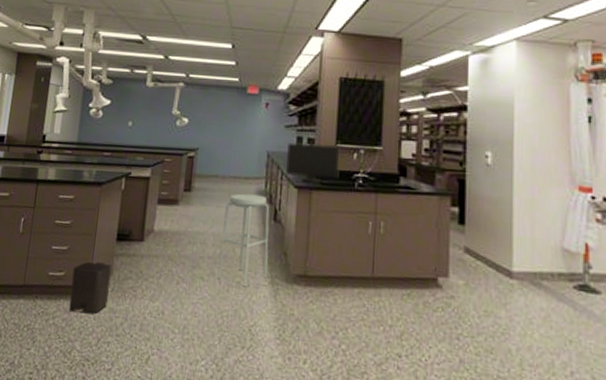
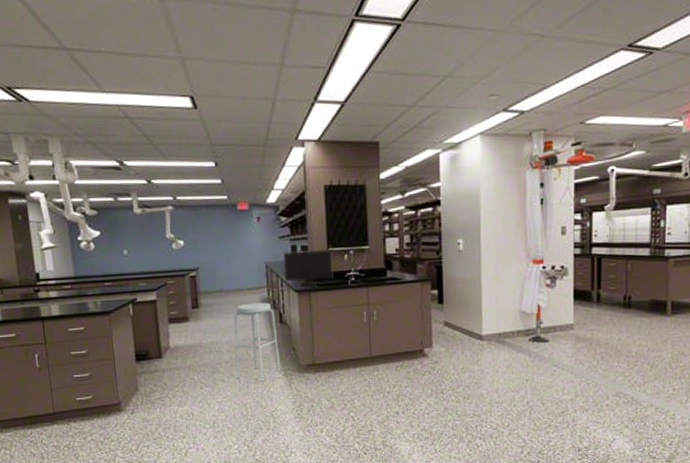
pedal bin: present [69,262,111,315] -> none [99,382,139,427]

